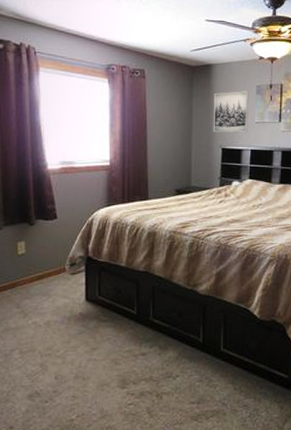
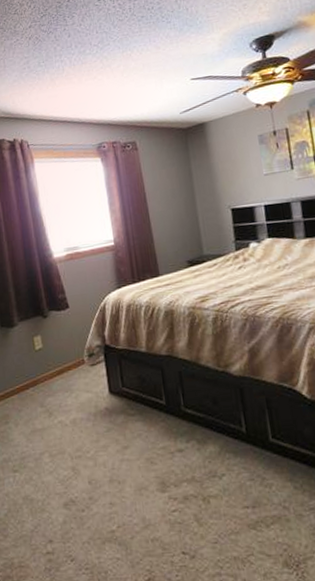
wall art: present [213,91,250,133] -> none [212,143,258,193]

